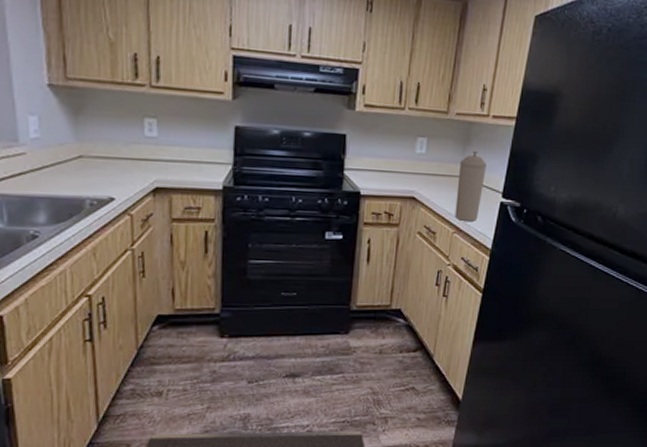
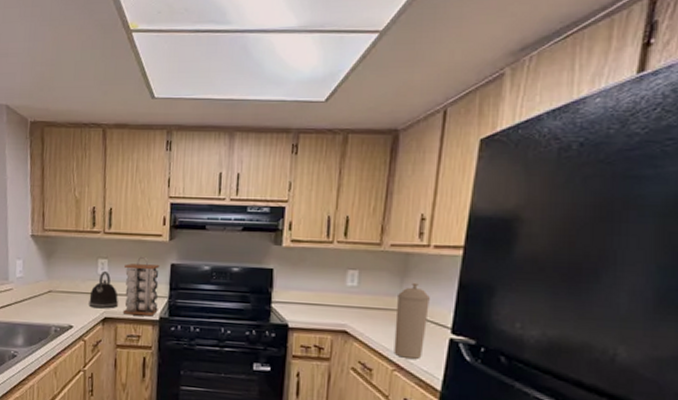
kettle: none [134,132,173,178] -> present [89,270,119,309]
spice rack: none [178,116,222,186] -> present [122,256,160,317]

